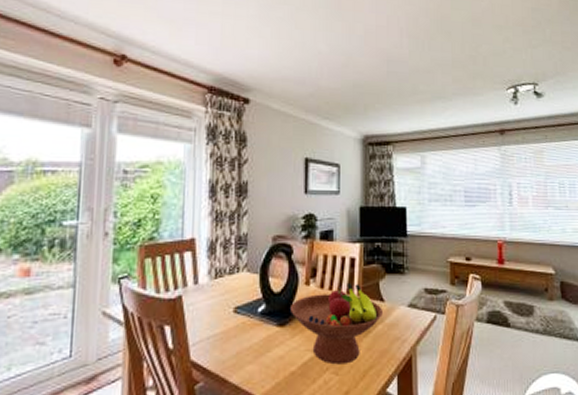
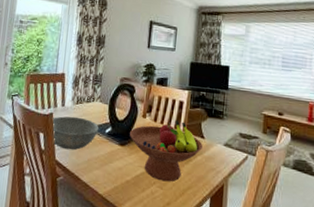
bowl: none [180,296,249,344] -> present [51,116,99,150]

